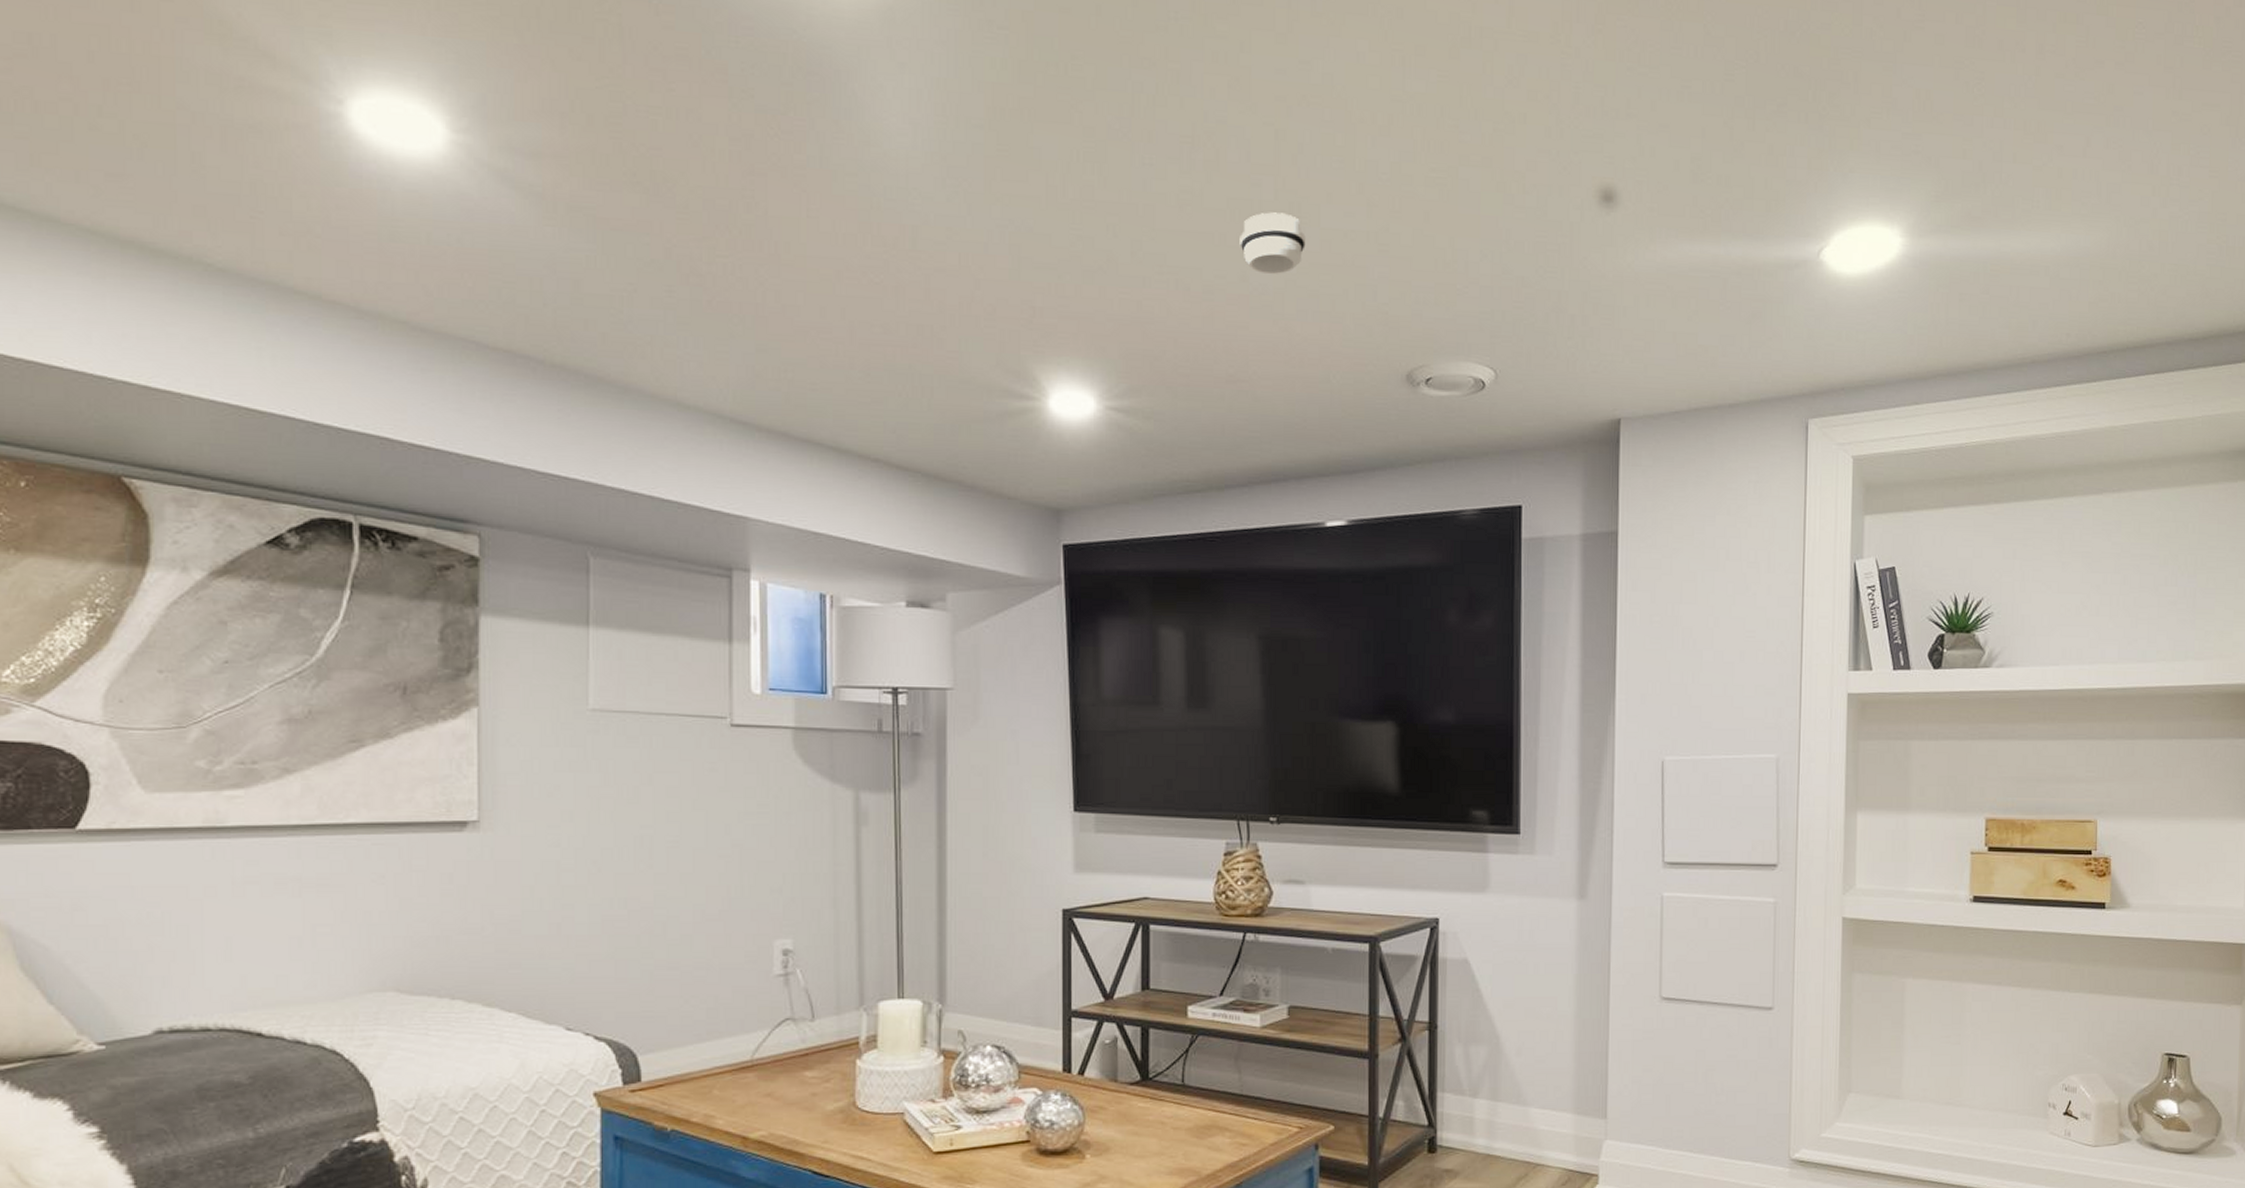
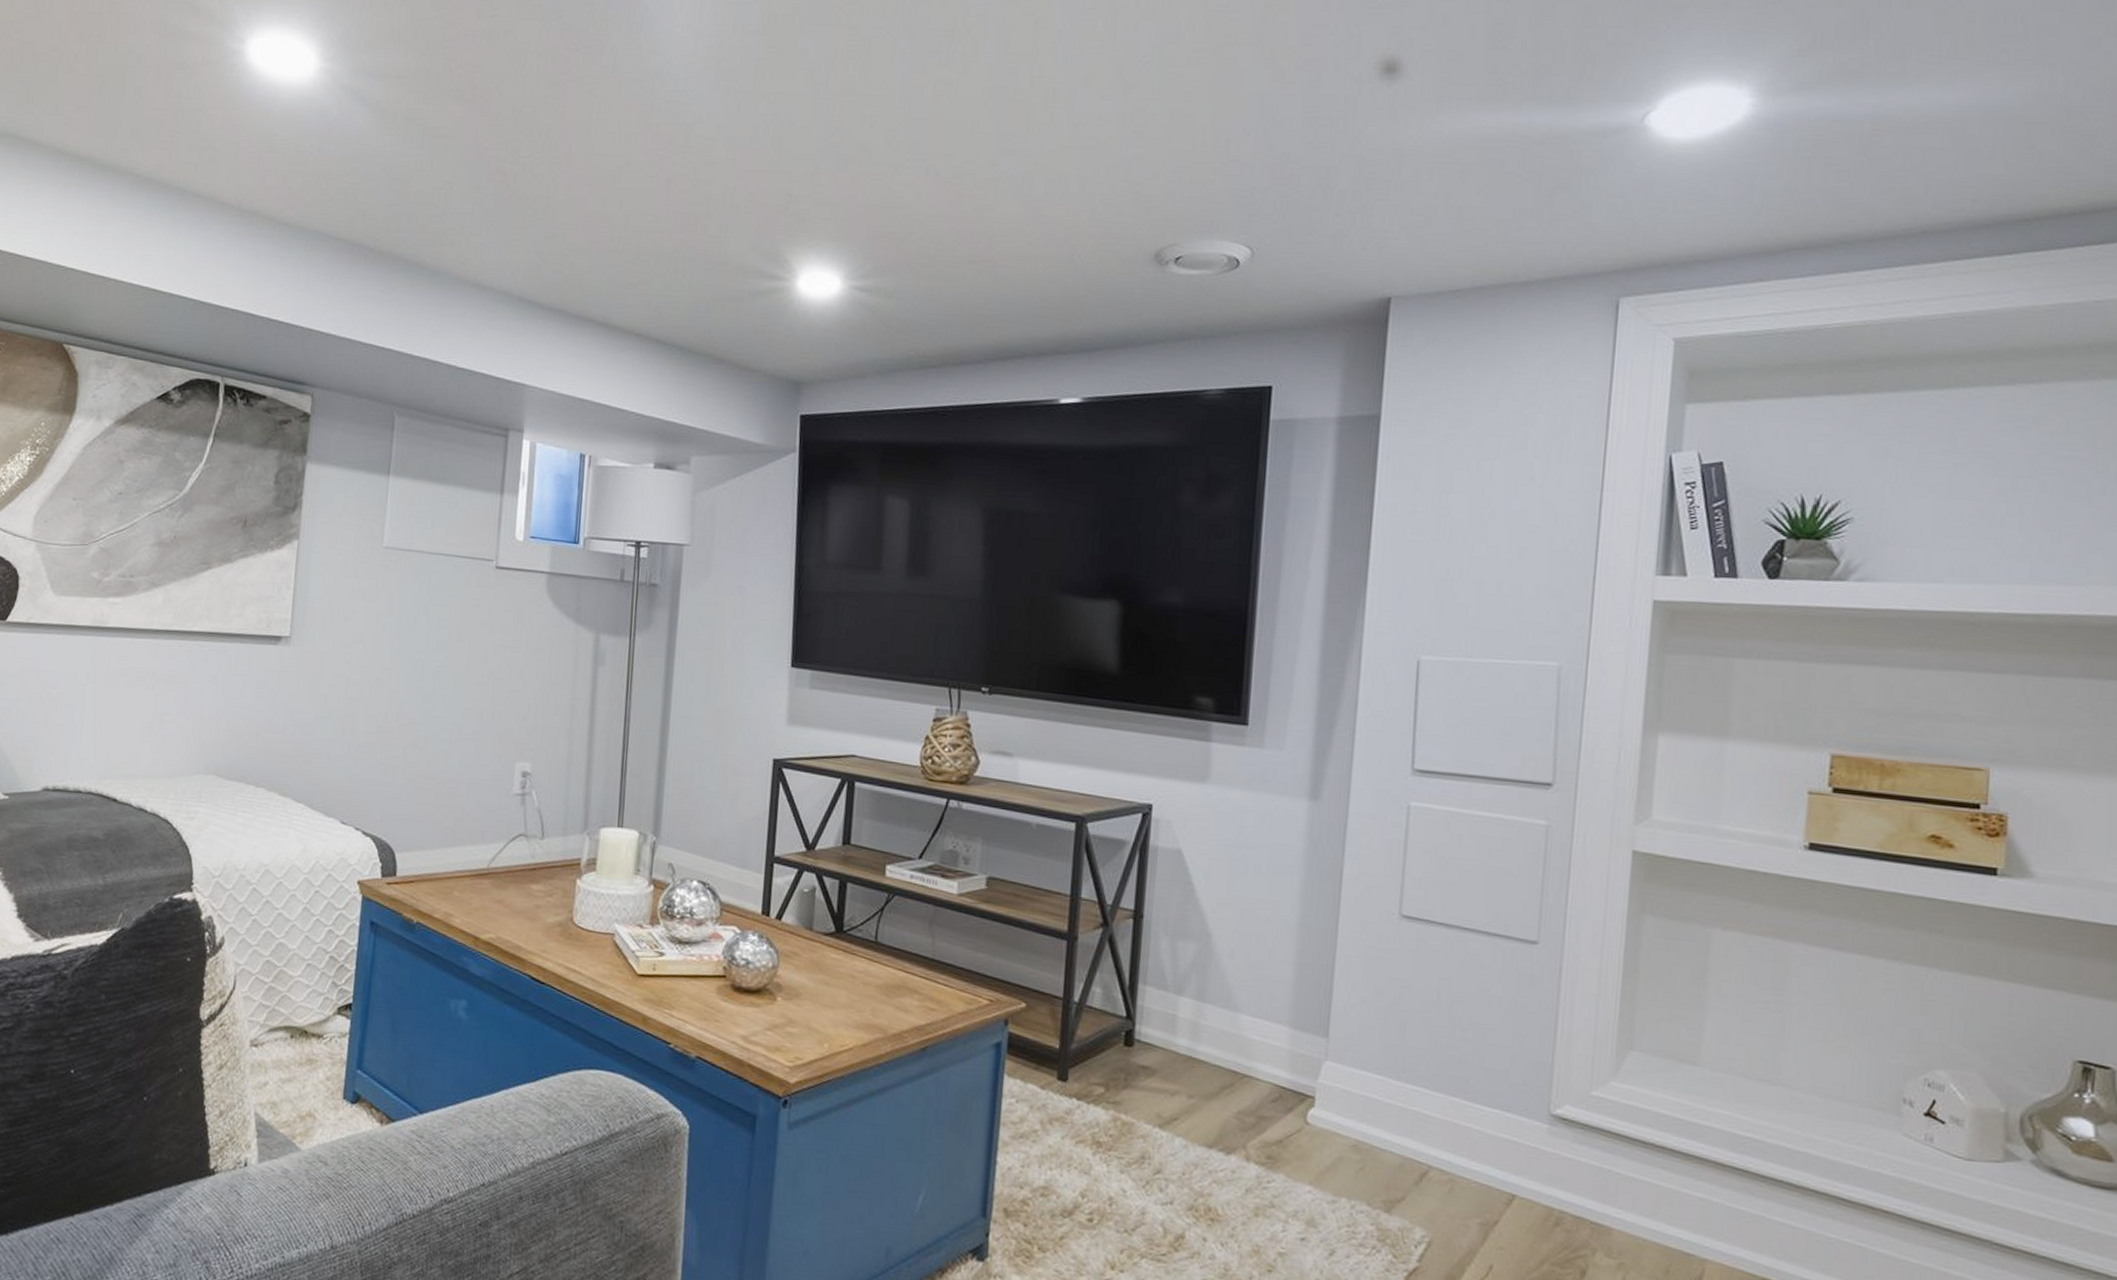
smoke detector: present [1240,212,1306,275] -> none [992,98,1059,159]

